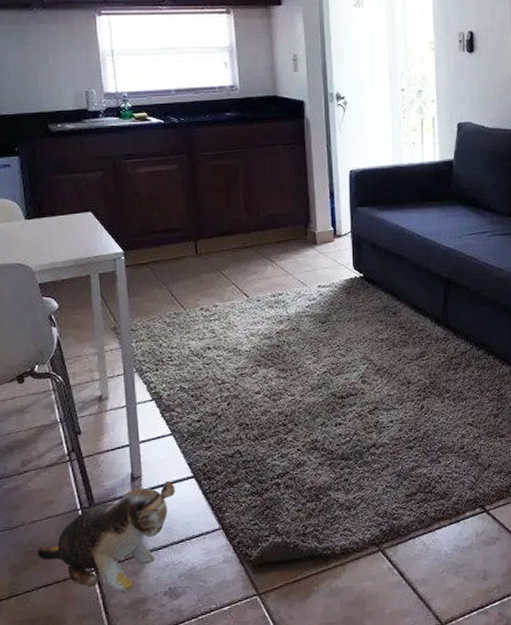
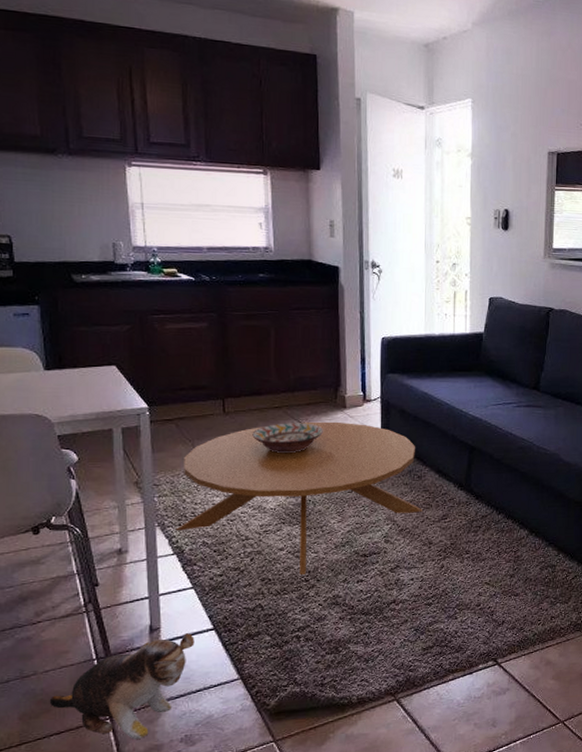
coffee table: none [153,259,399,419] -> present [176,421,422,575]
decorative bowl: none [225,261,296,294] -> present [252,423,324,454]

